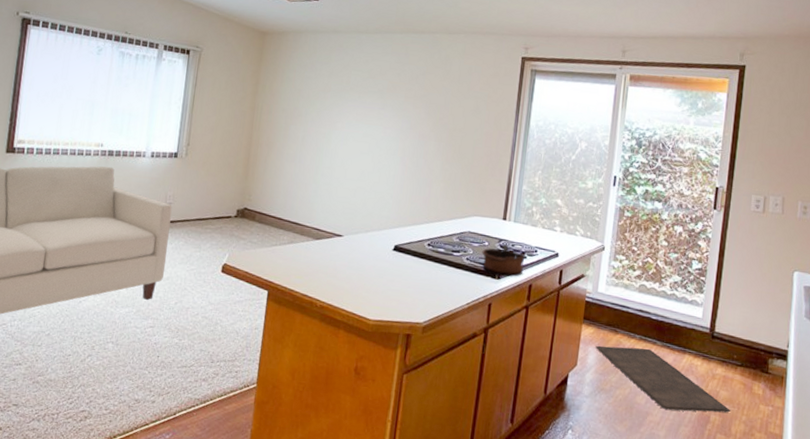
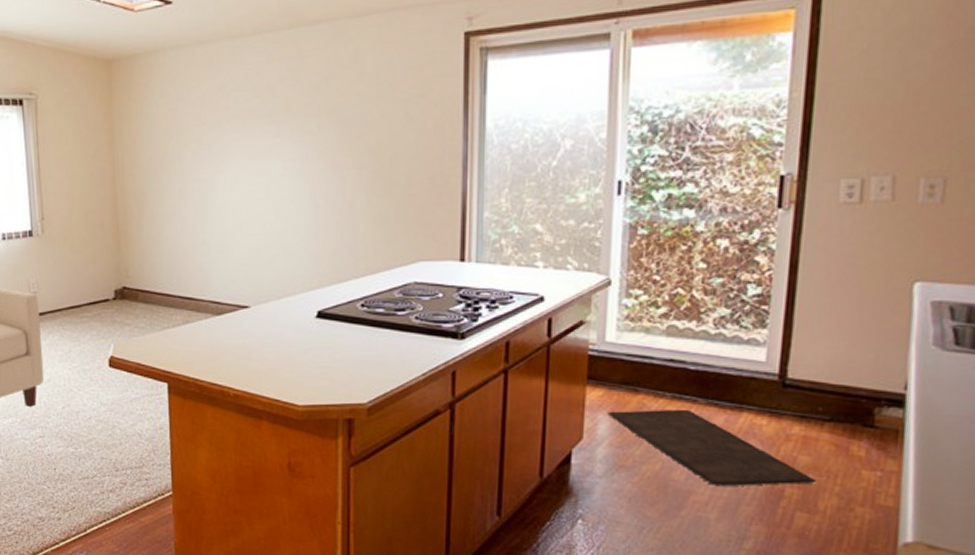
cooking pot: present [482,244,526,277] -> none [435,293,497,336]

